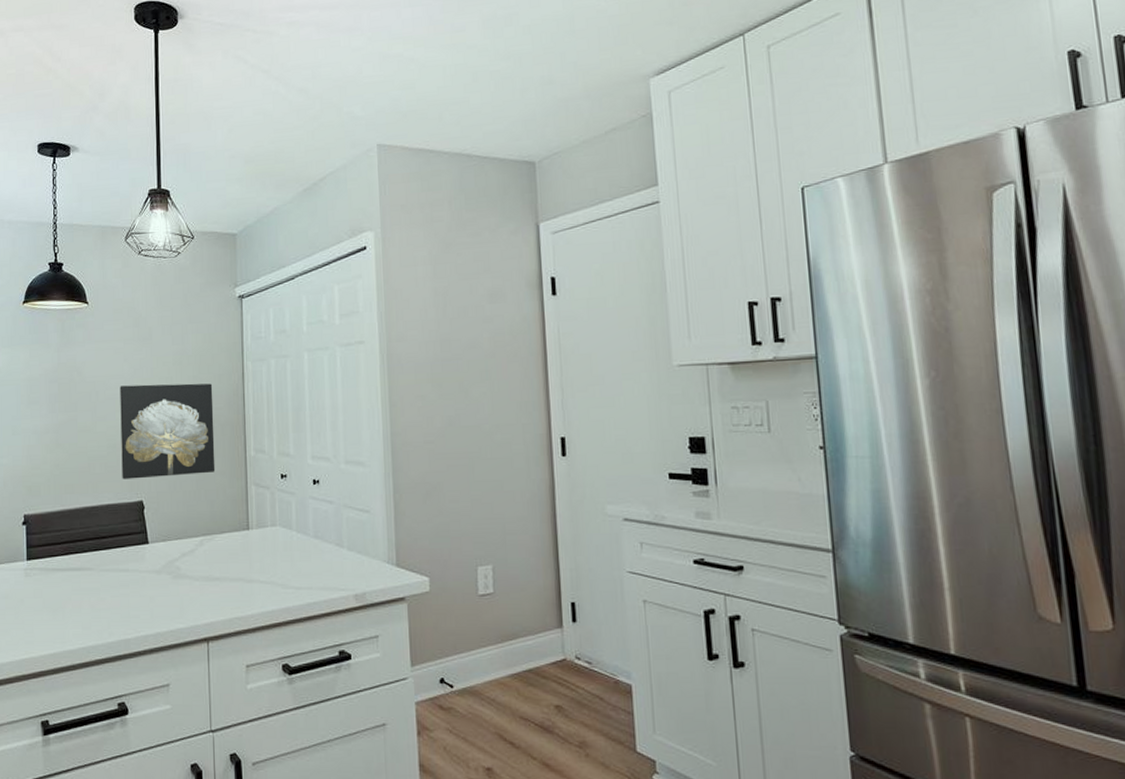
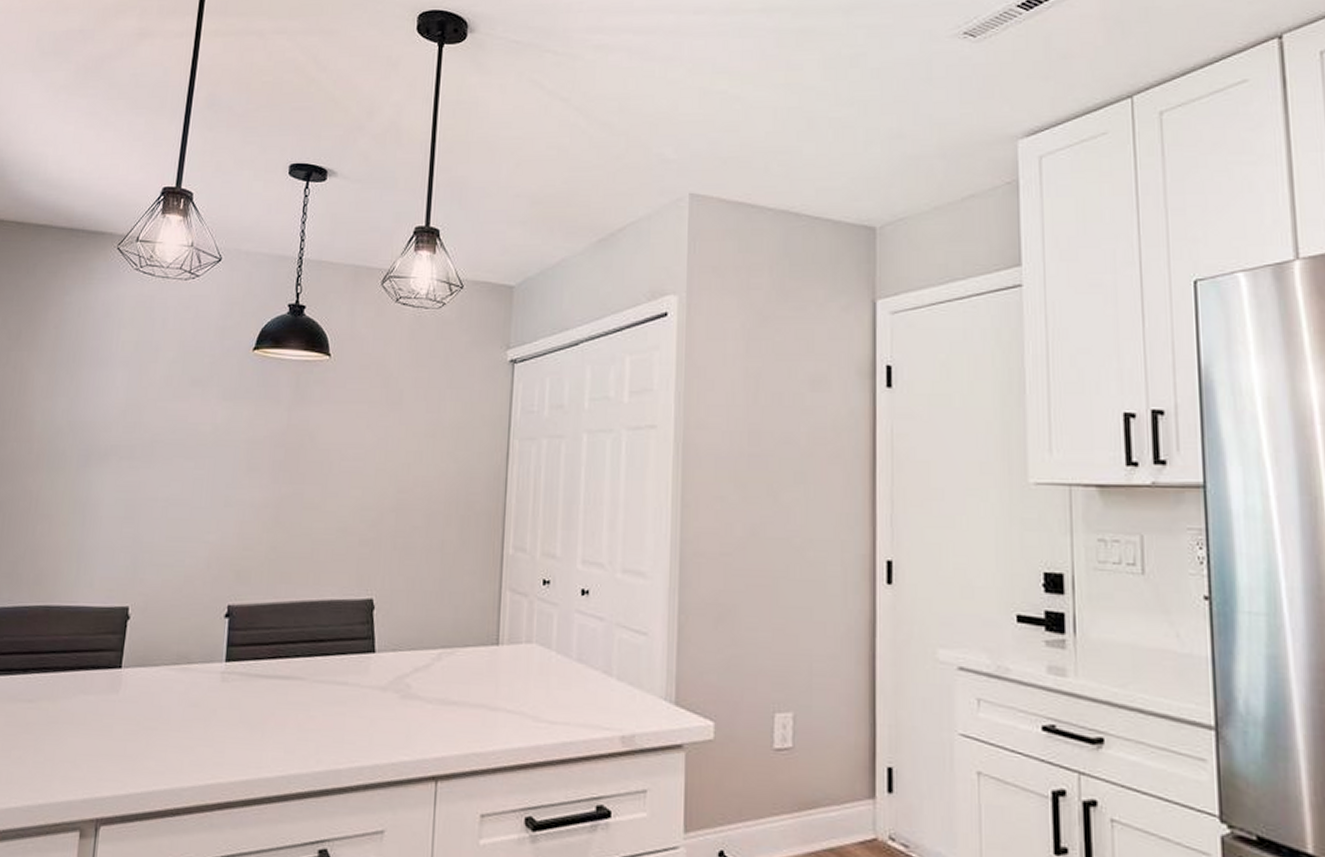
wall art: present [120,383,216,480] -> none [350,457,470,572]

